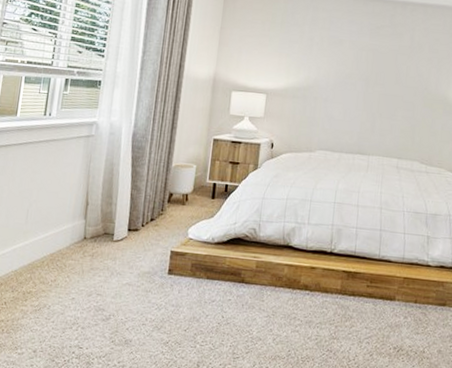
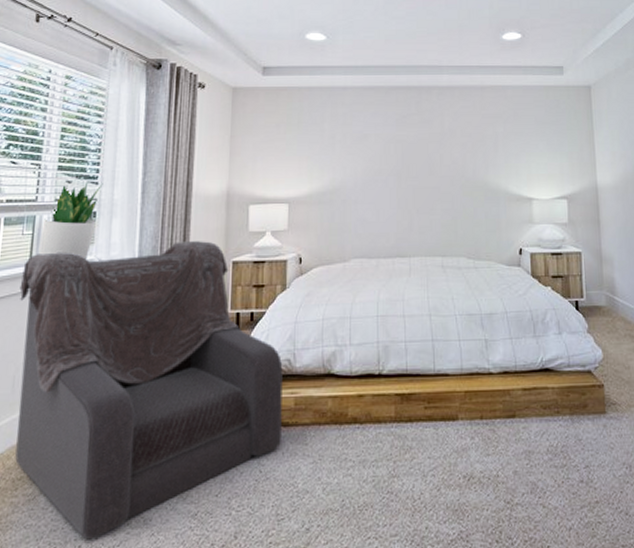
armchair: none [26,111,249,349] -> present [15,241,283,540]
planter: none [51,53,108,120] -> present [38,181,103,259]

